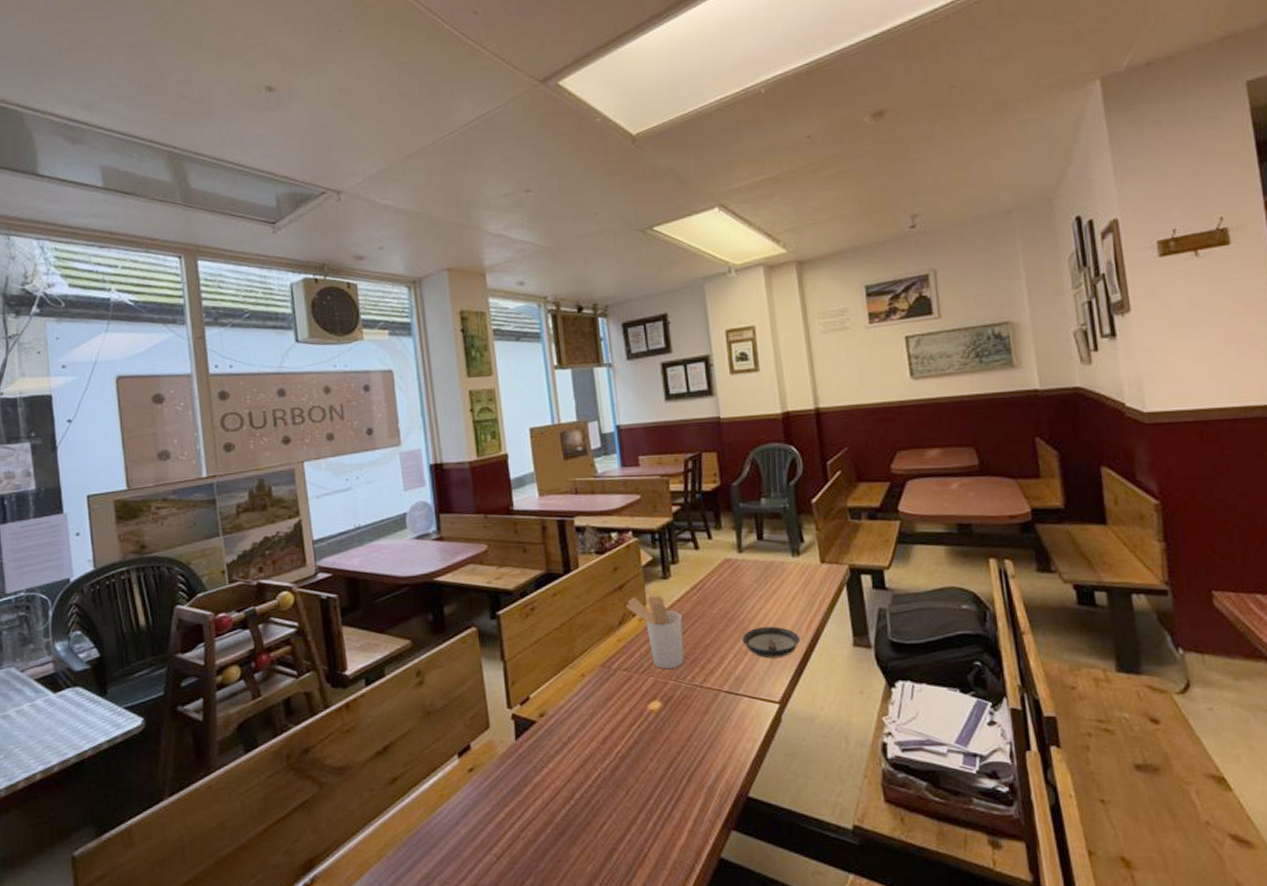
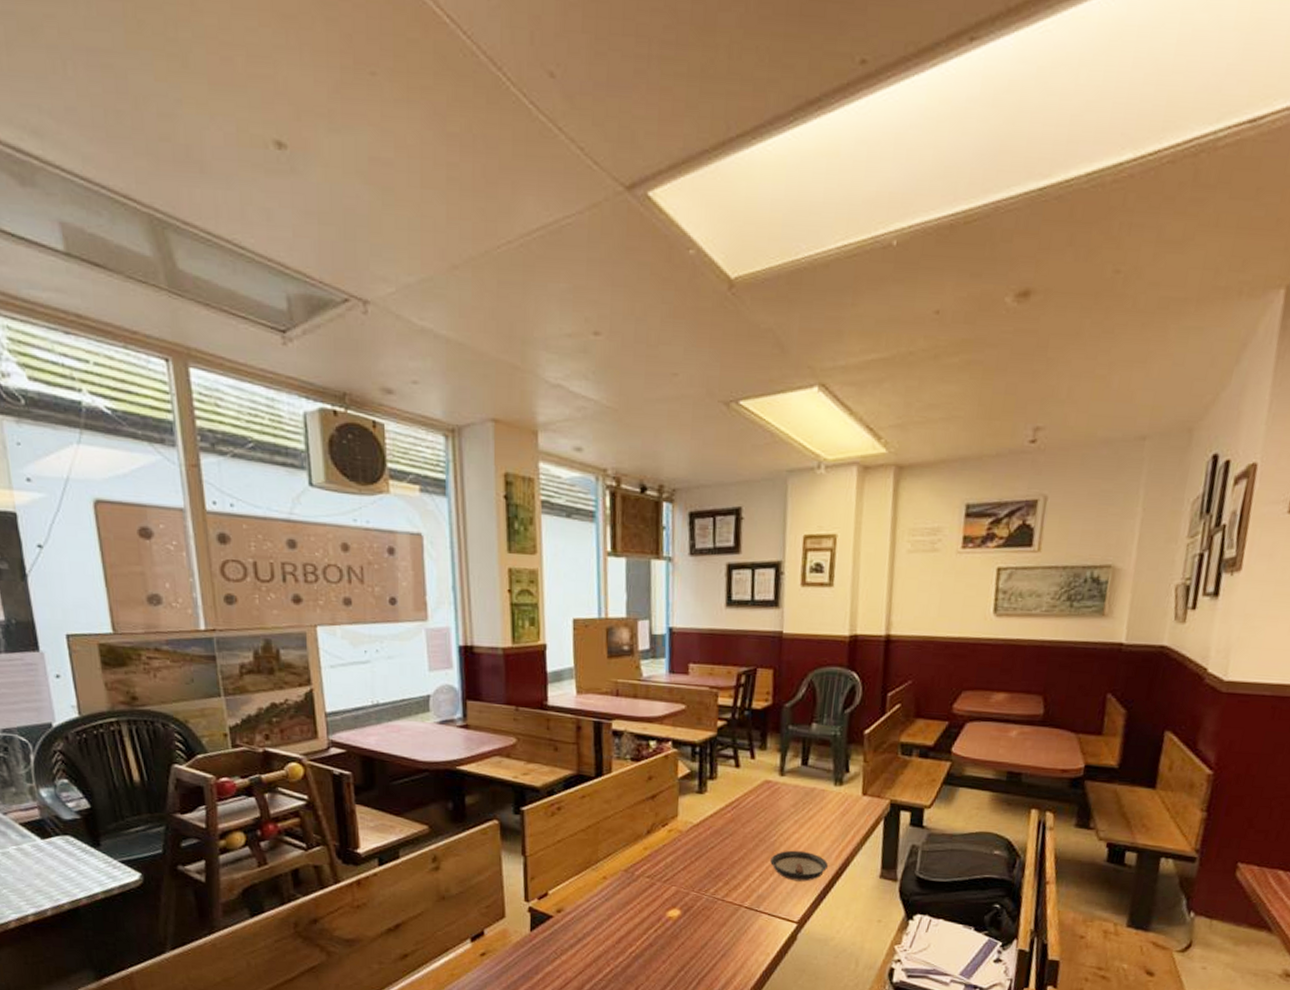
utensil holder: present [626,596,684,670] -> none [656,808,712,881]

